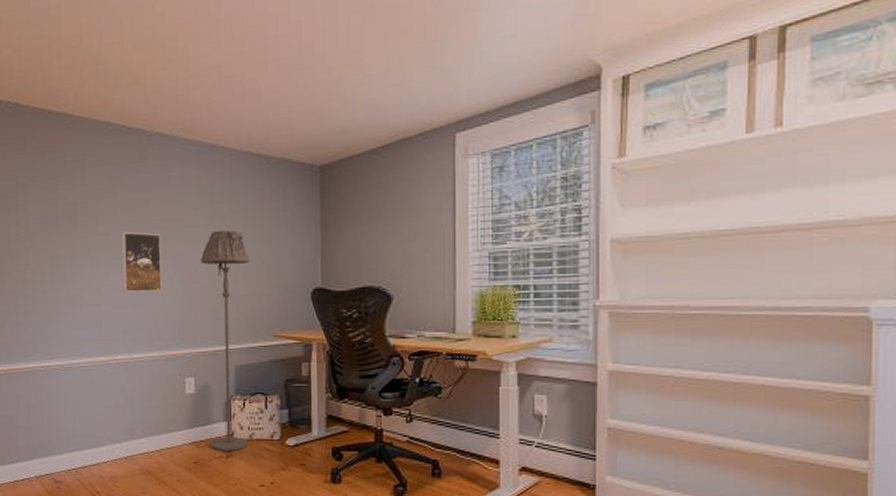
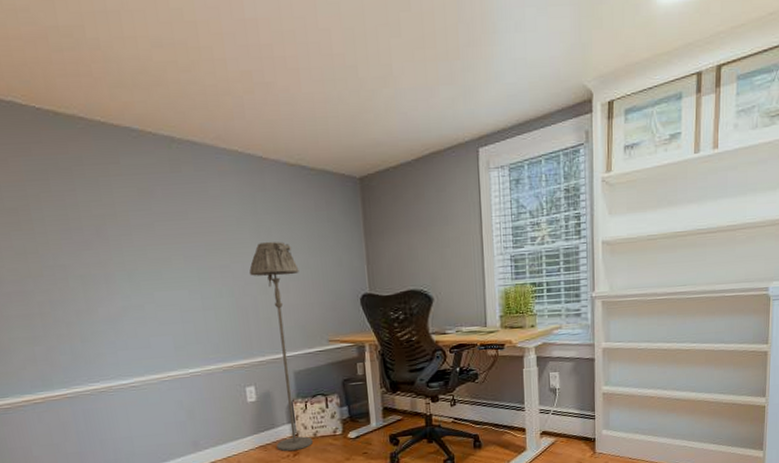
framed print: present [122,232,162,292] -> none [161,246,212,308]

